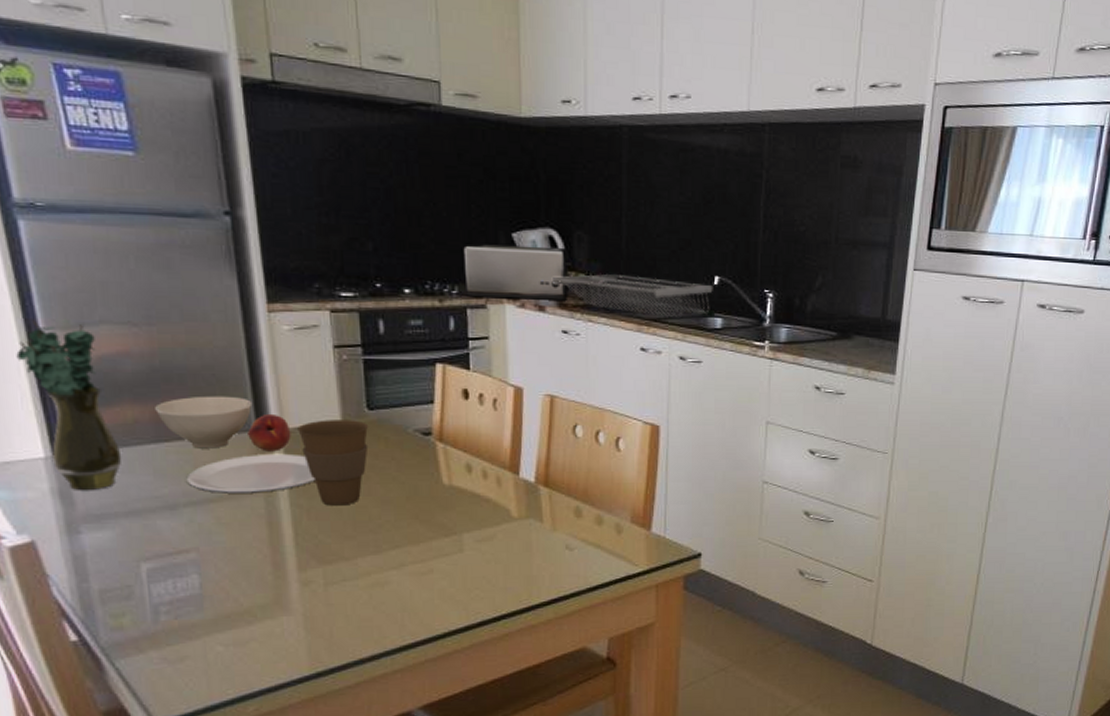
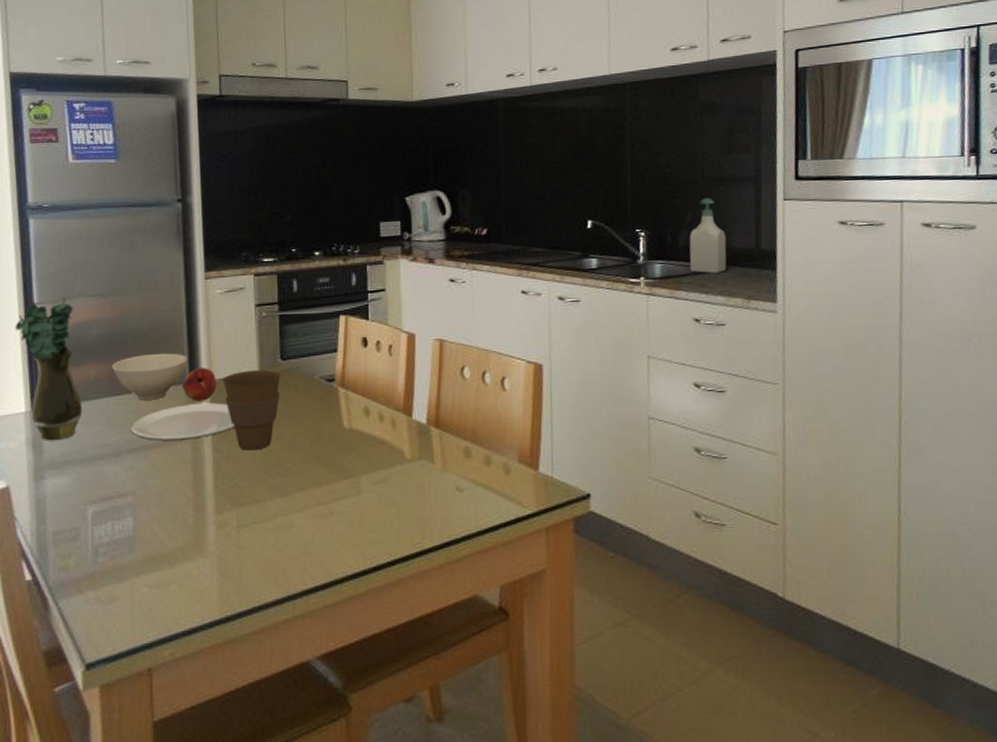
toaster: present [463,244,572,302] -> none [364,206,458,256]
dish rack: present [553,274,713,318] -> none [441,226,587,262]
soap bottle: none [815,261,854,341] -> present [689,197,727,273]

